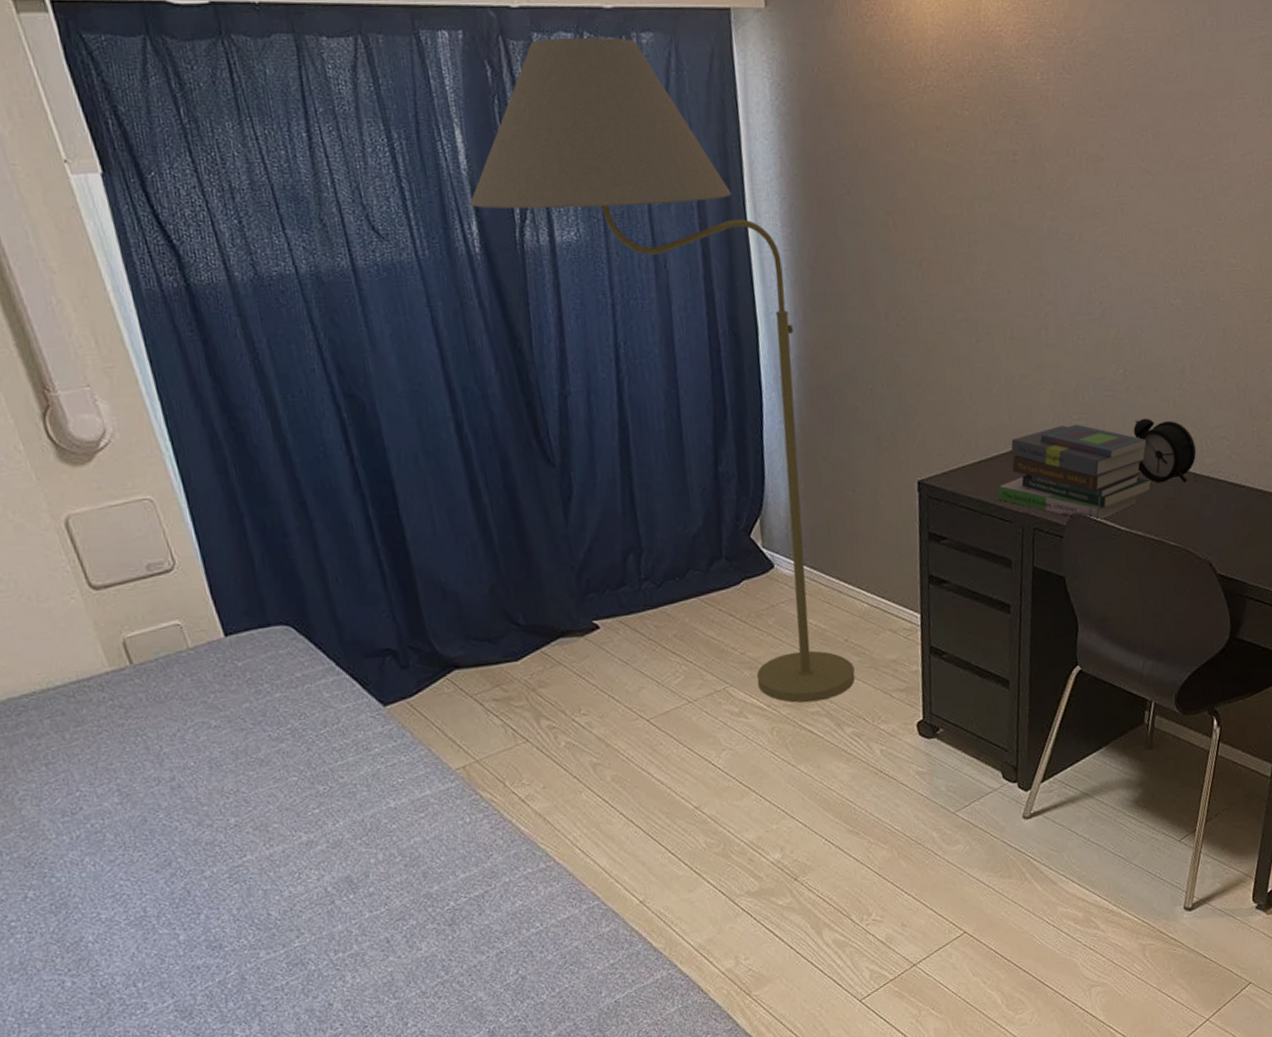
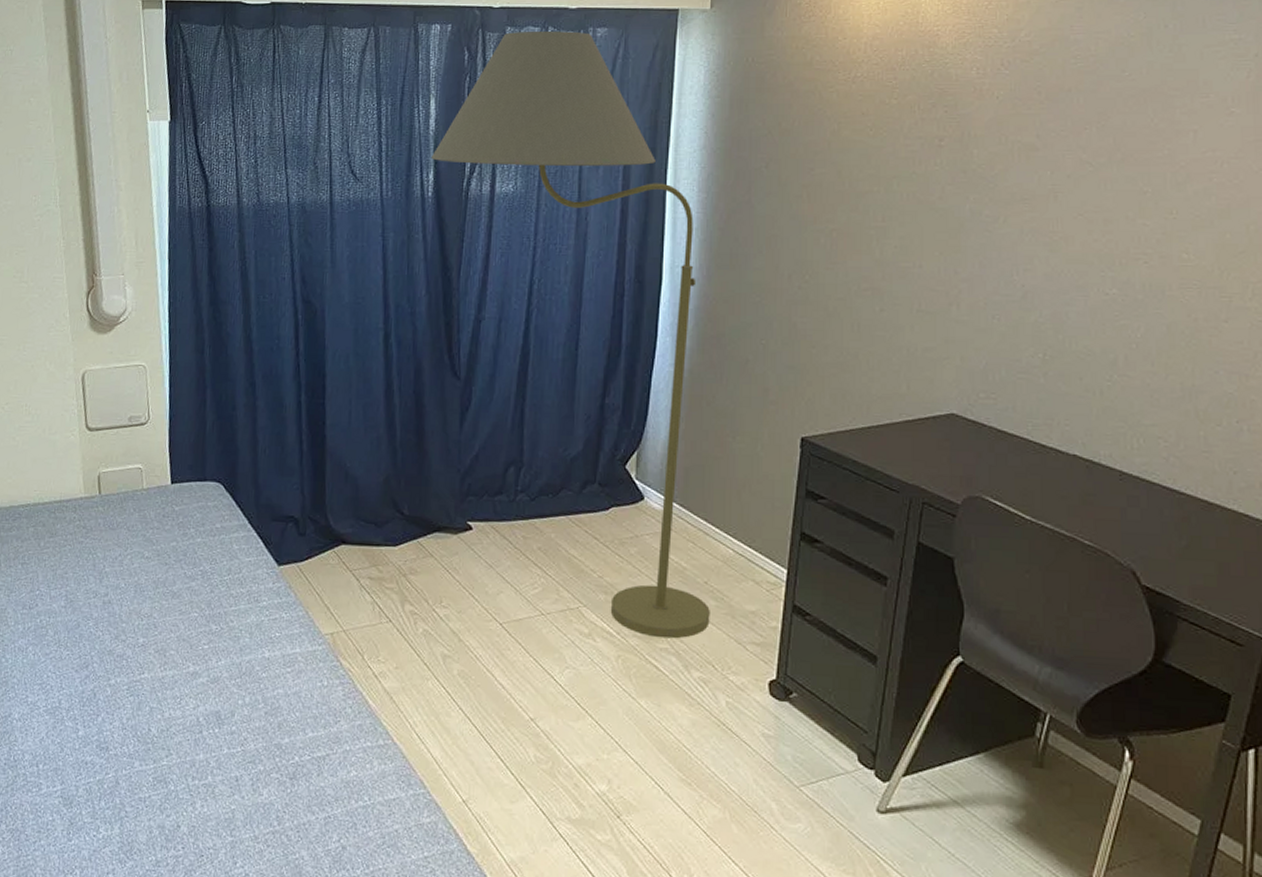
books: present [997,424,1151,522] -> none [885,402,1065,506]
alarm clock: present [1133,418,1197,484] -> none [1049,405,1125,480]

